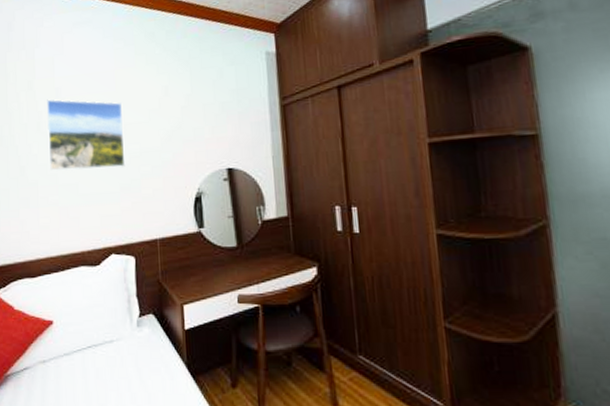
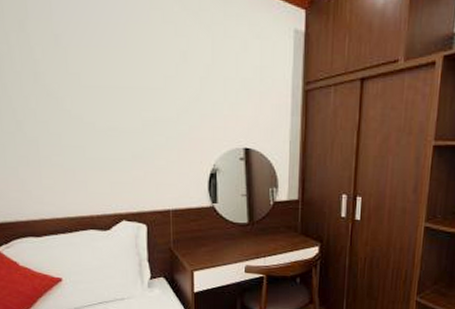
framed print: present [47,99,126,171] -> none [44,46,138,134]

